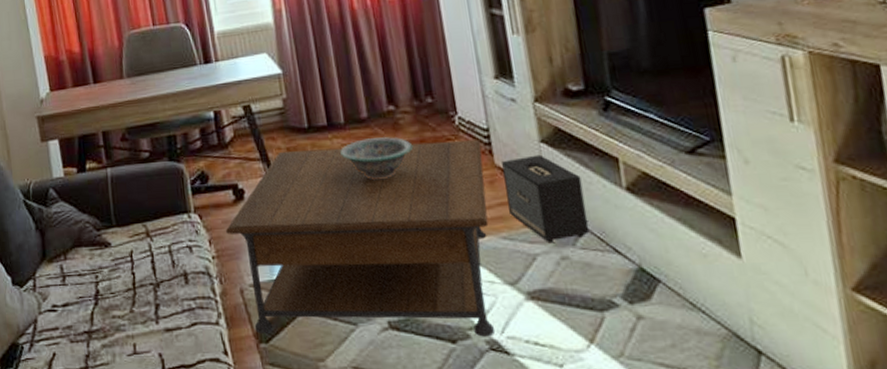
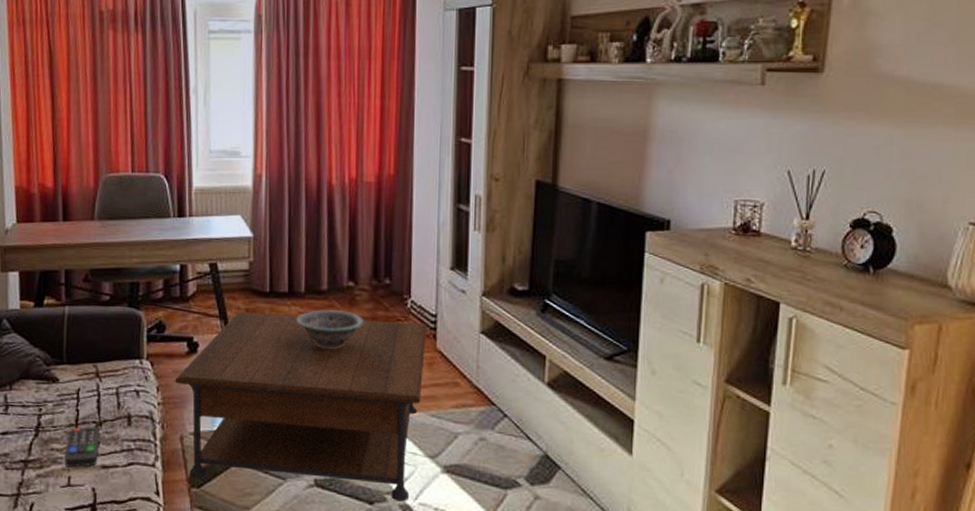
remote control: none [127,288,160,334] -> present [64,426,100,468]
speaker: present [502,154,590,242] -> none [442,344,510,424]

